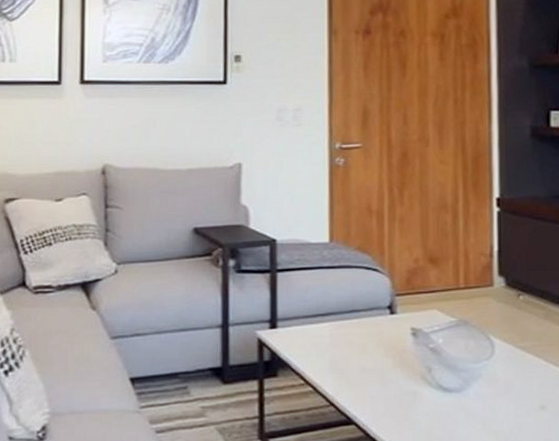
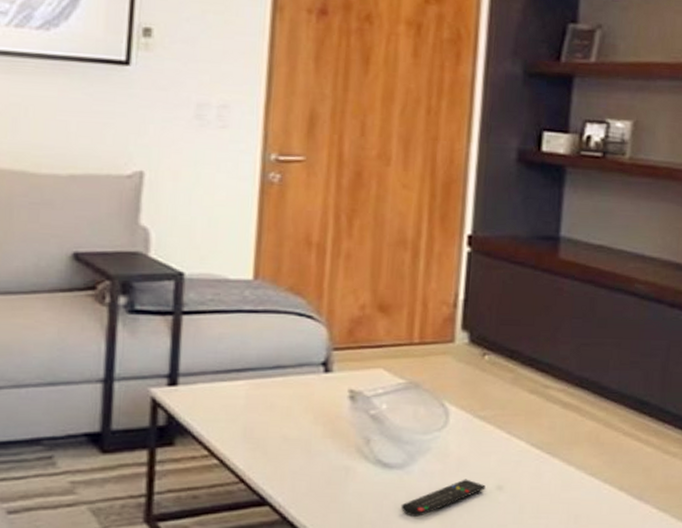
remote control: none [461,400,531,434] -> present [400,479,486,518]

